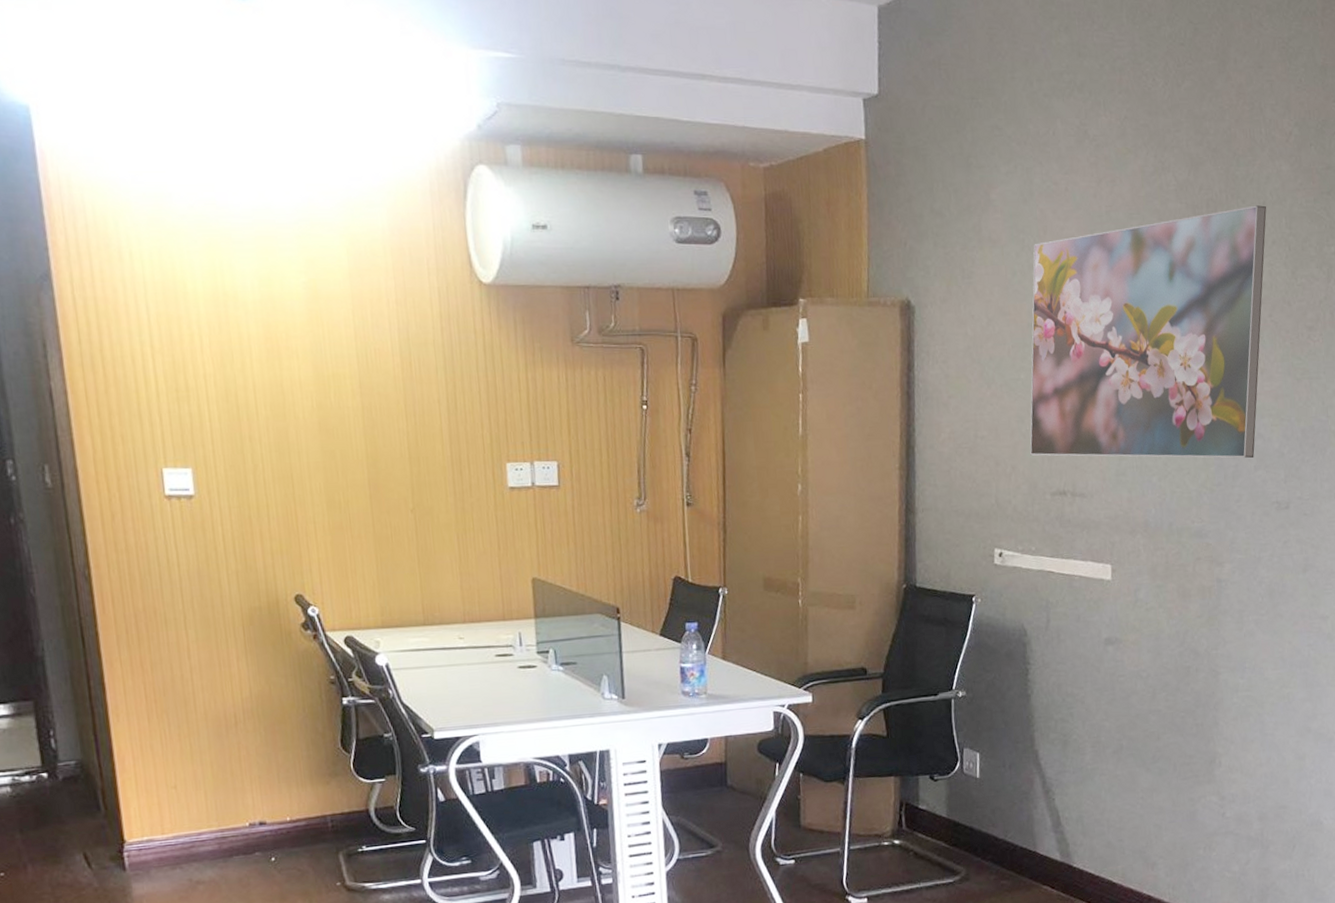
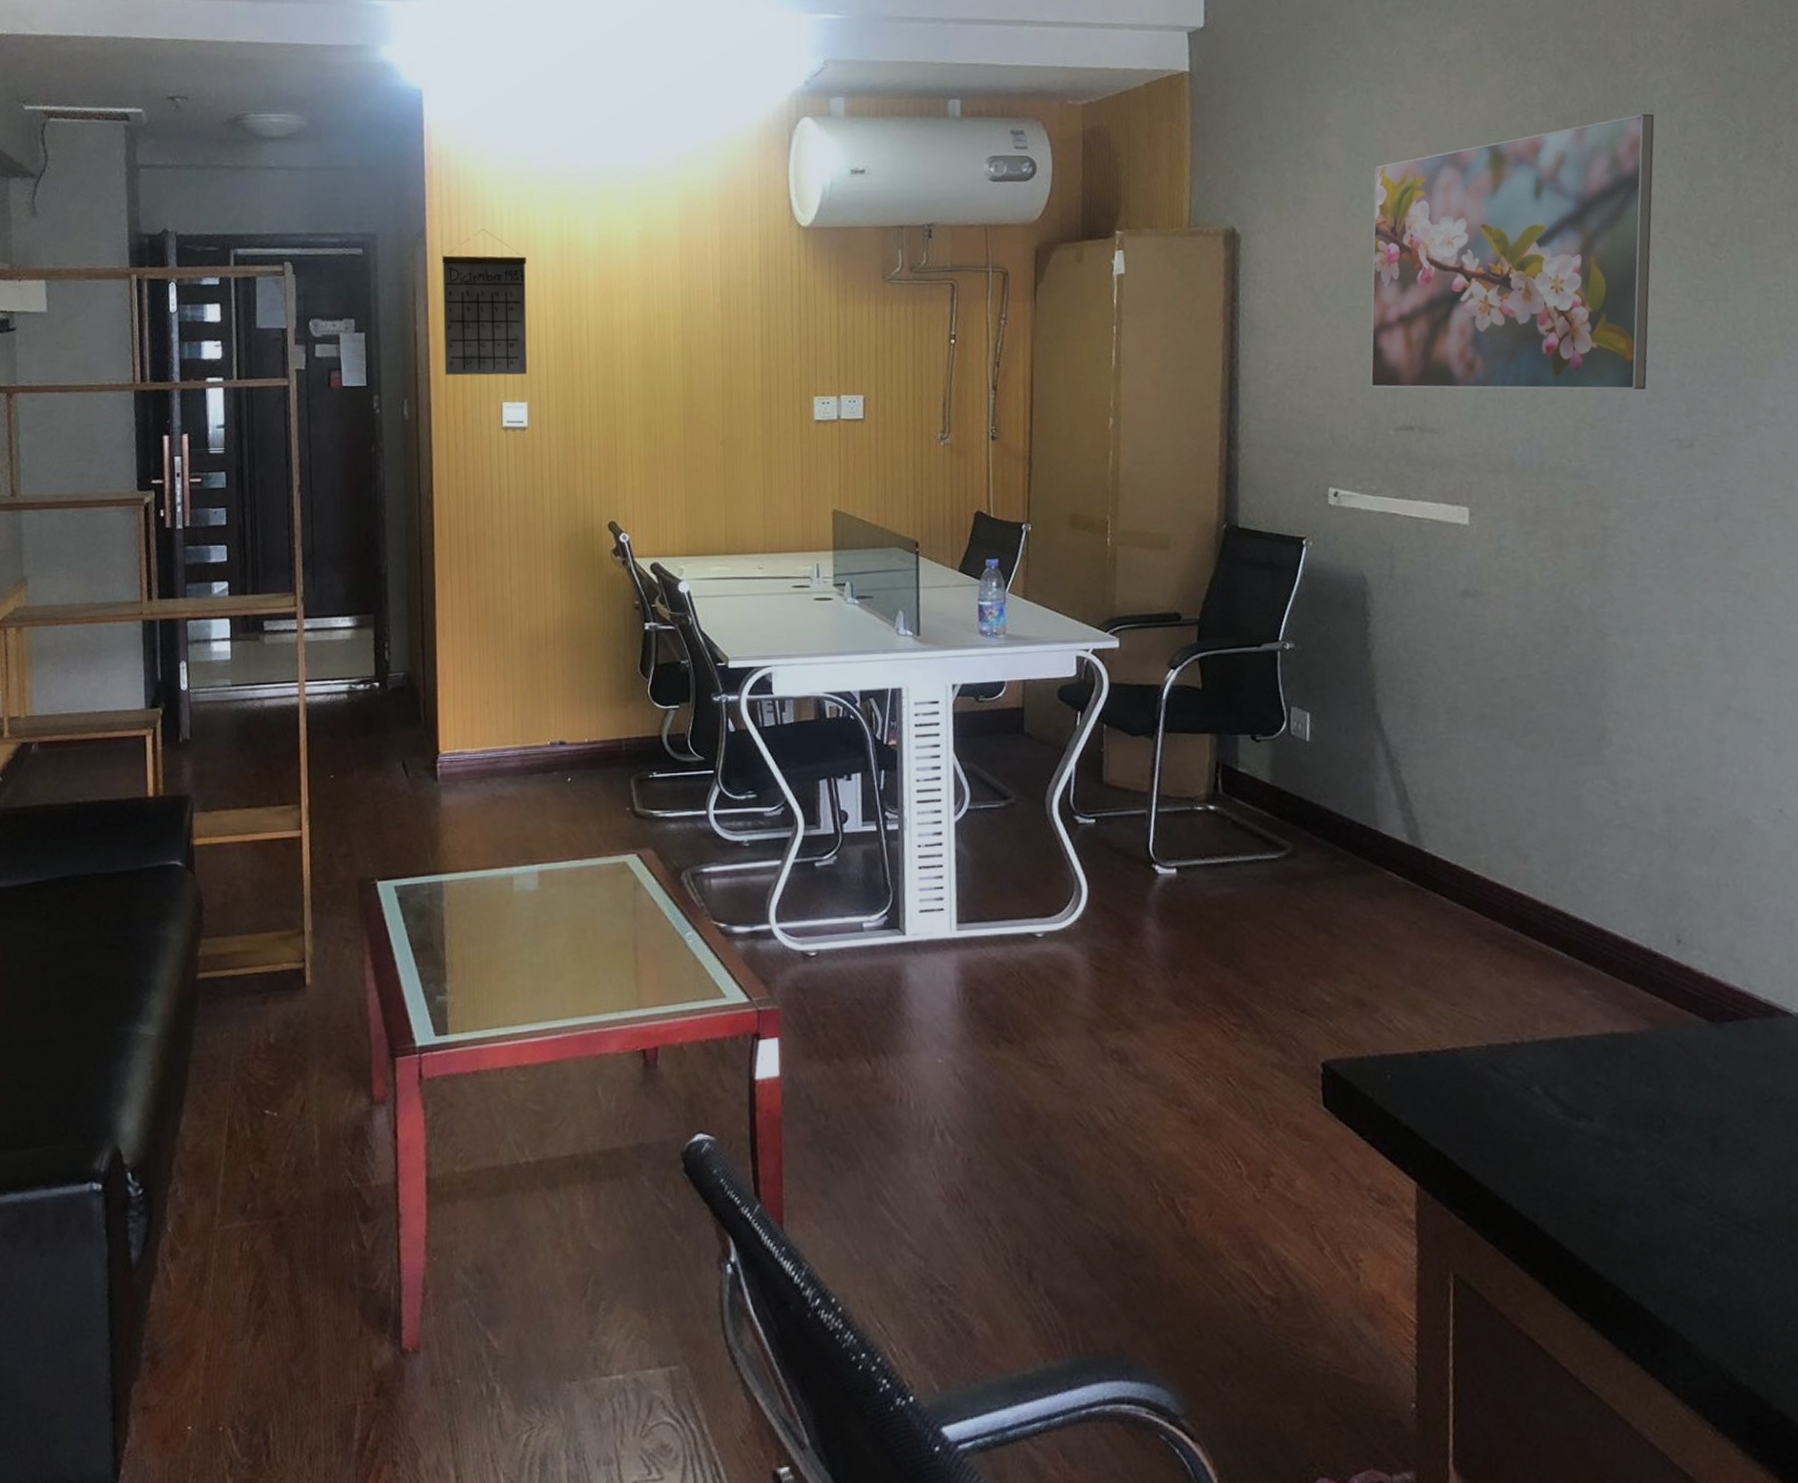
calendar: none [74,274,189,439] -> present [442,229,528,376]

